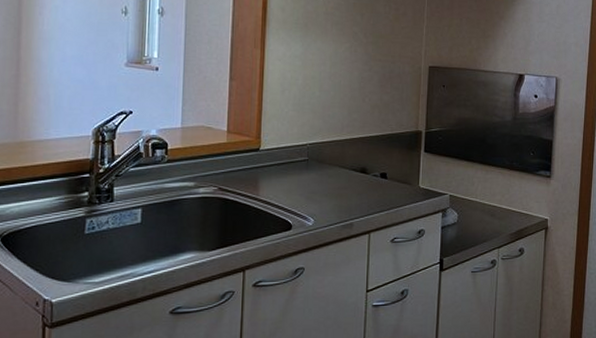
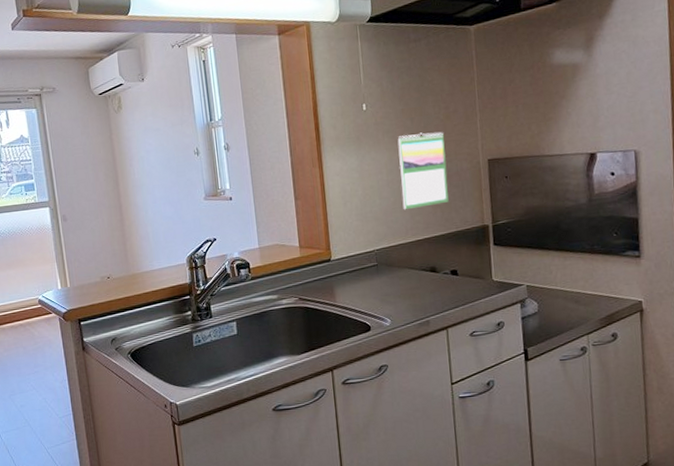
calendar: none [342,29,392,106] -> present [397,132,449,210]

